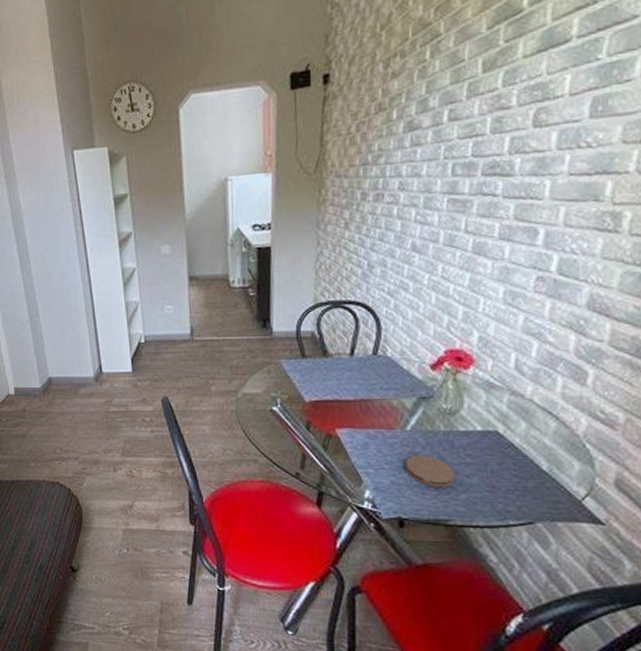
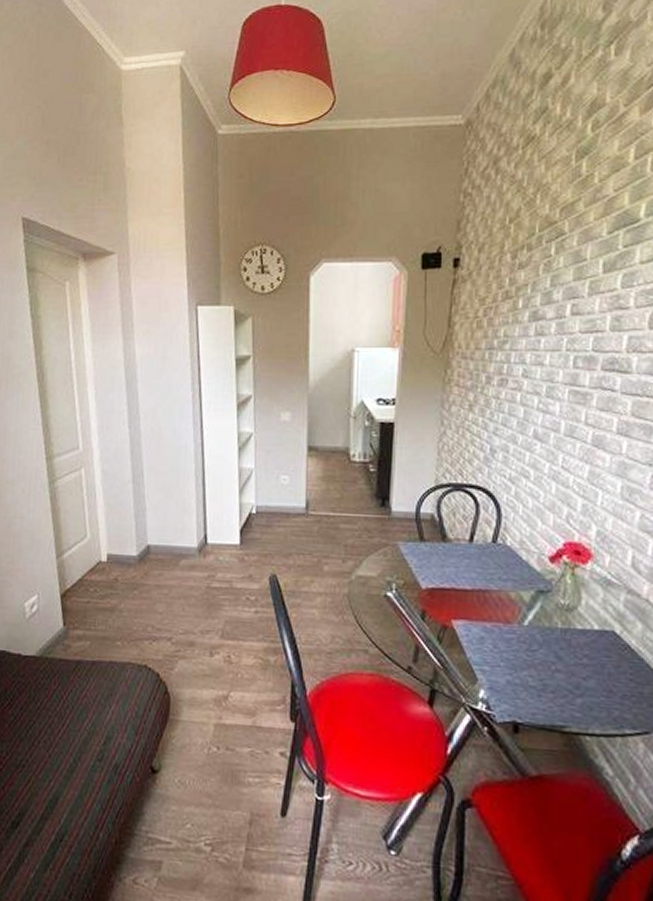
coaster: present [405,455,455,487] -> none [522,653,571,690]

